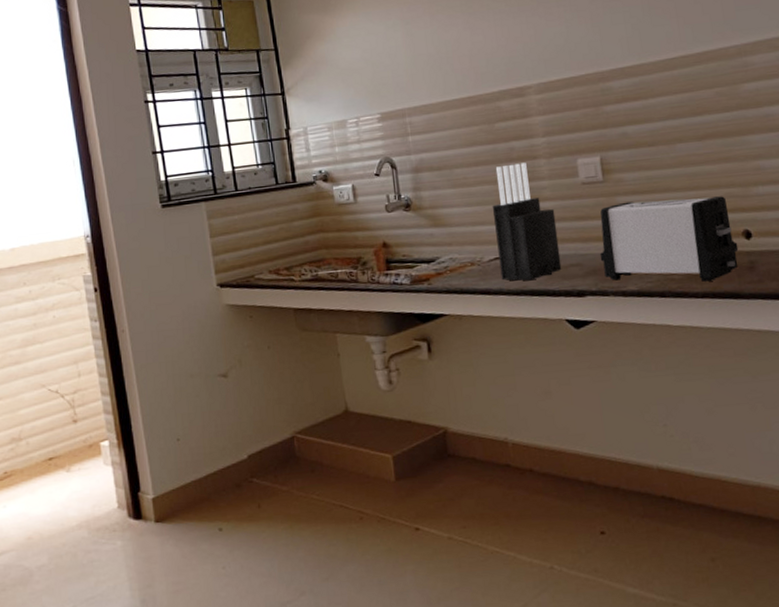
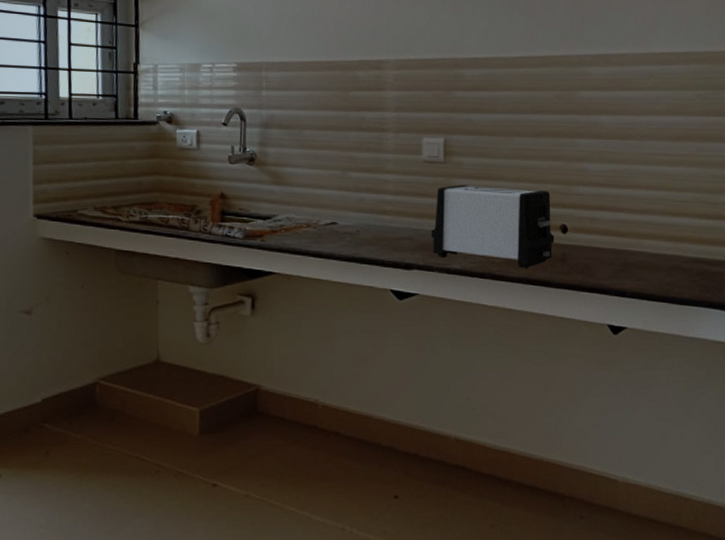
knife block: present [492,162,562,281] -> none [334,133,395,249]

